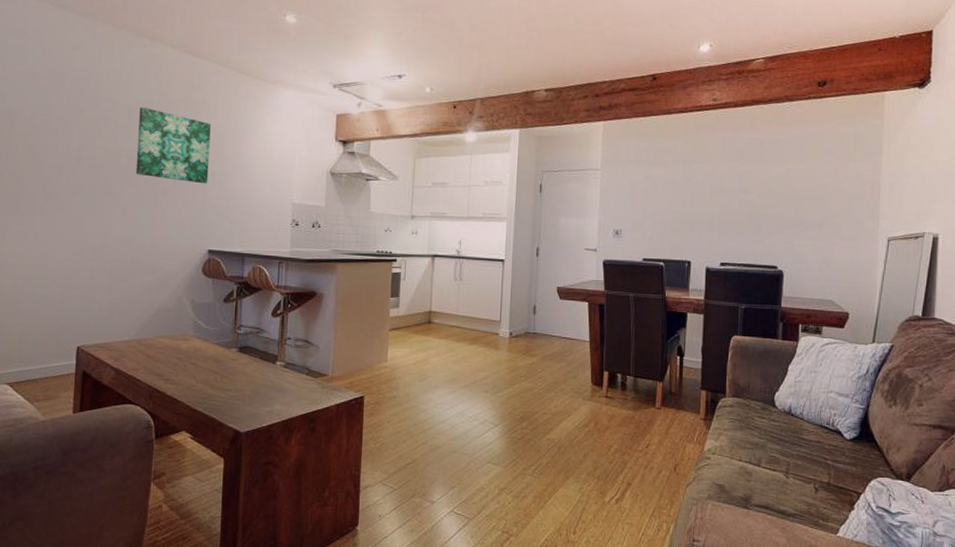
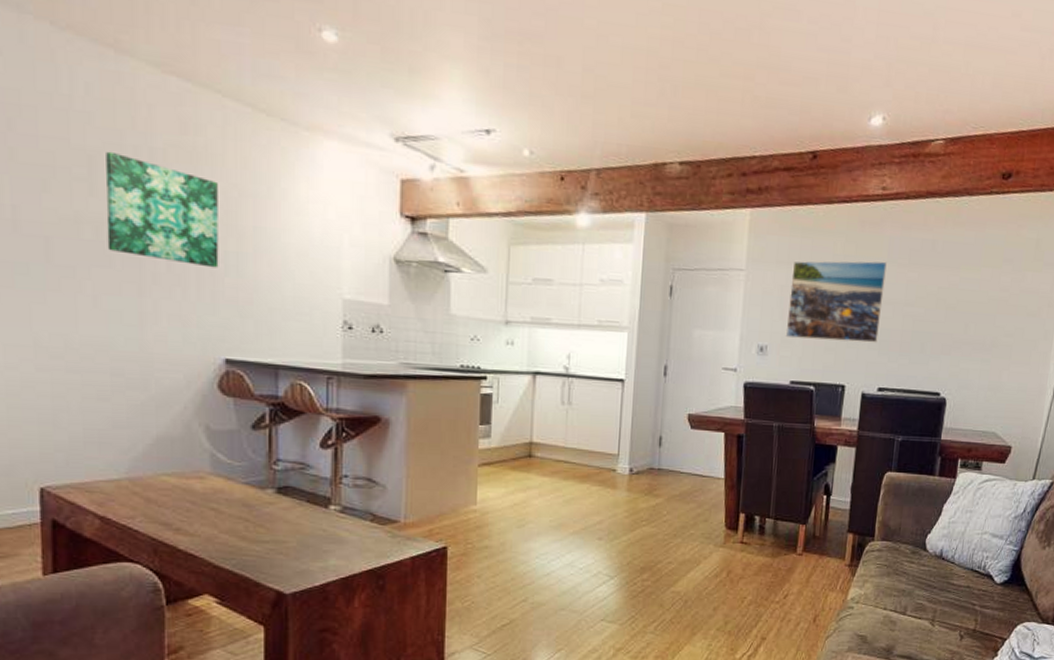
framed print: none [637,158,721,225] -> present [785,261,887,343]

